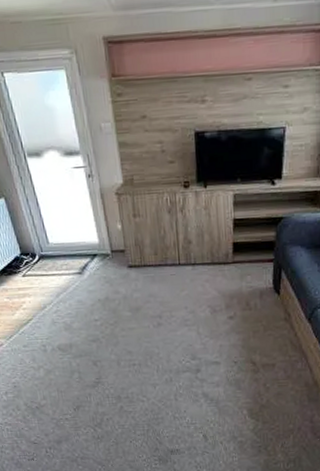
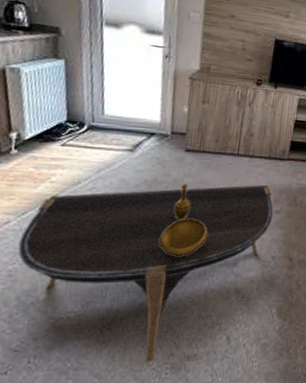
coffee table: none [13,291,227,454] -> present [17,184,274,362]
decorative bowl: none [123,298,166,366] -> present [159,183,208,256]

